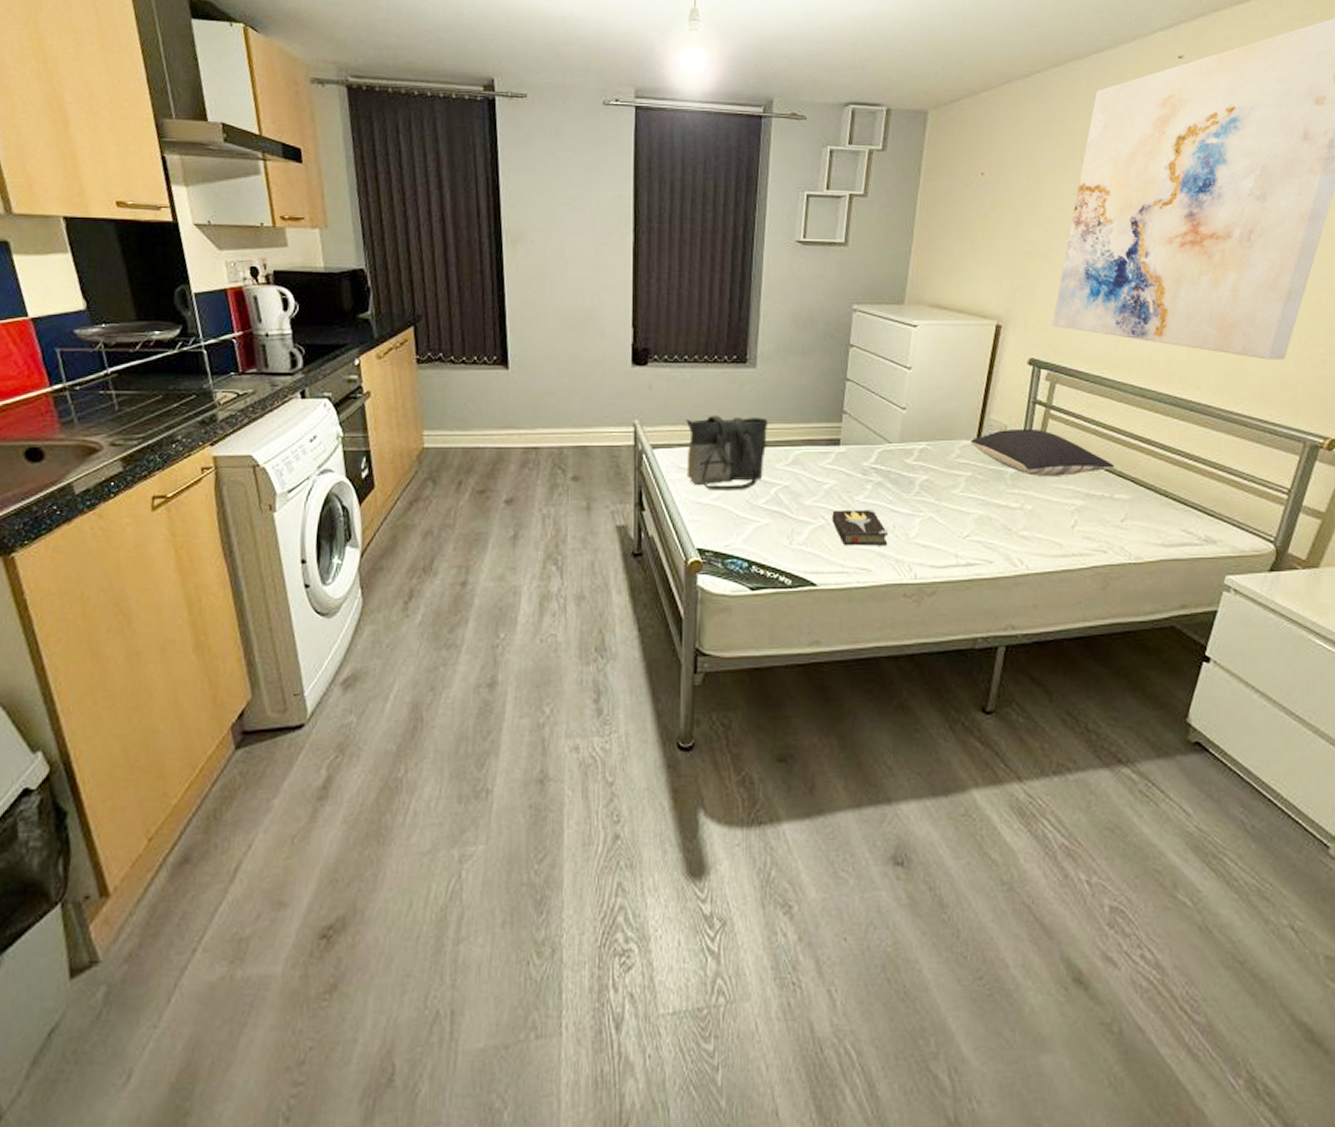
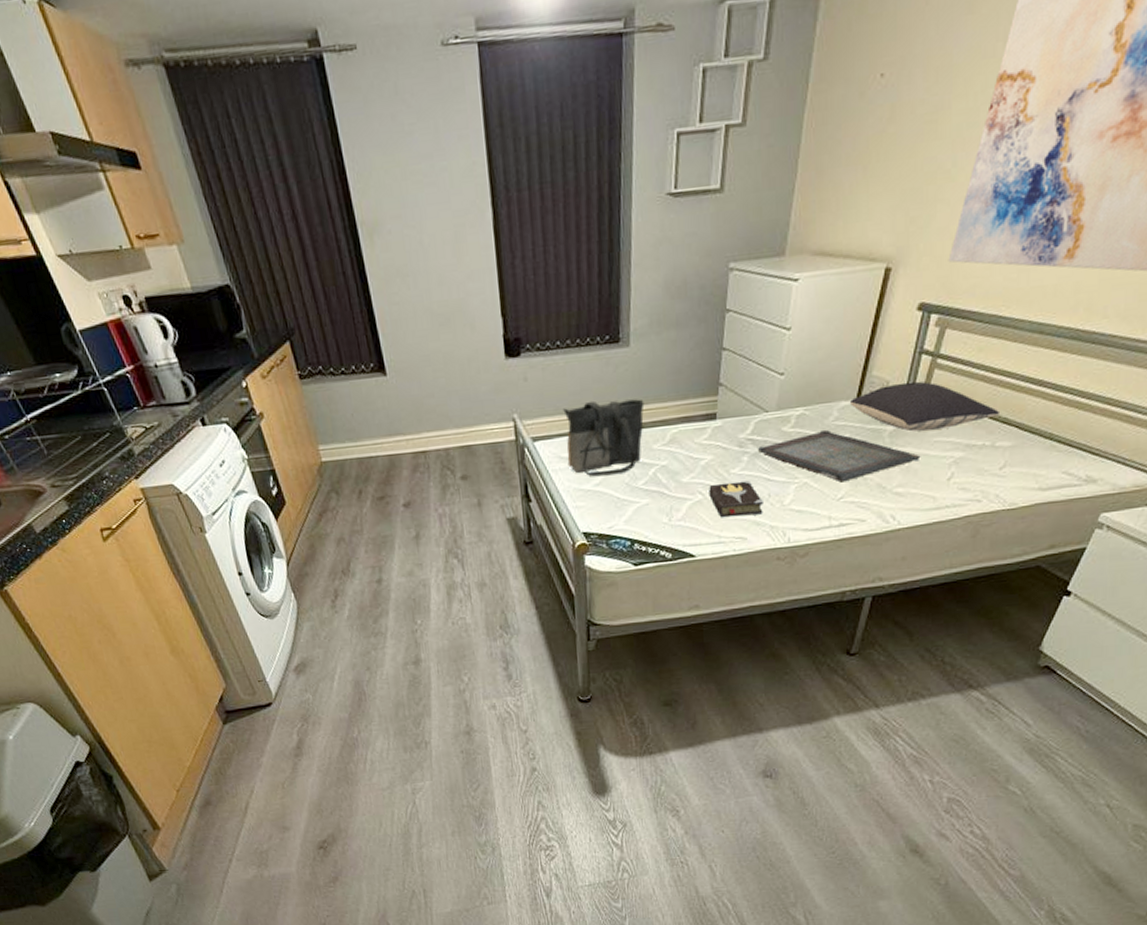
serving tray: none [882,467,1043,520] -> present [758,430,921,483]

